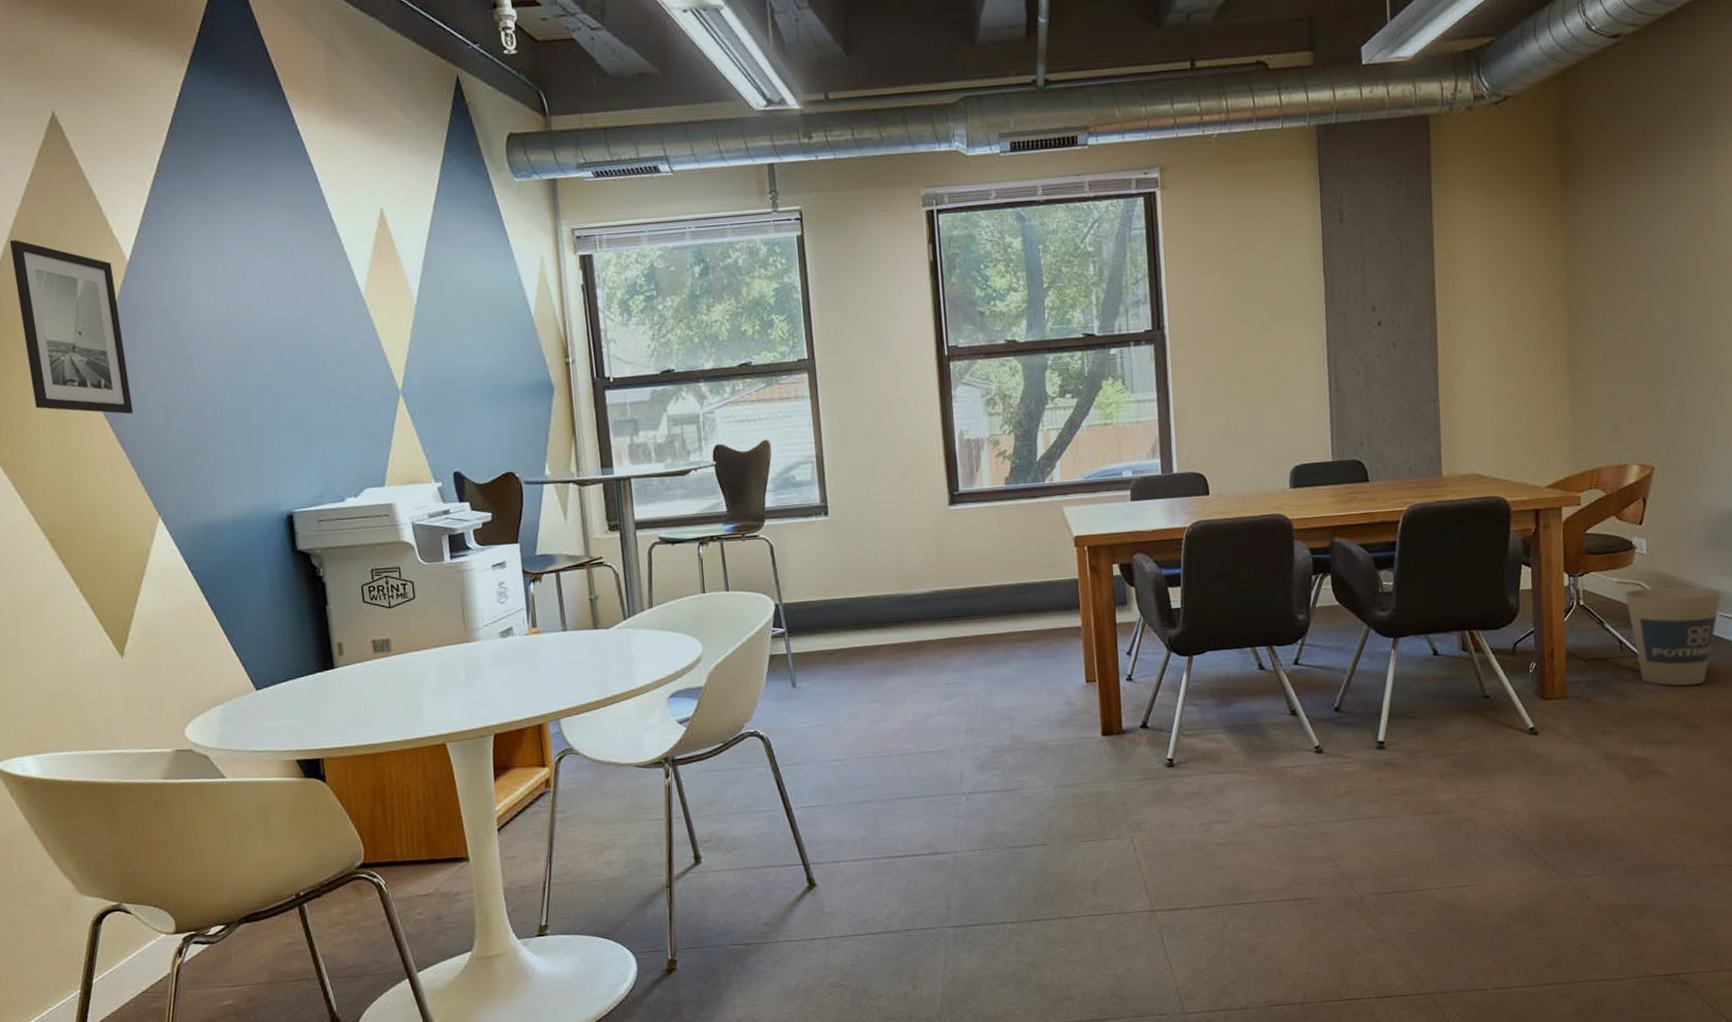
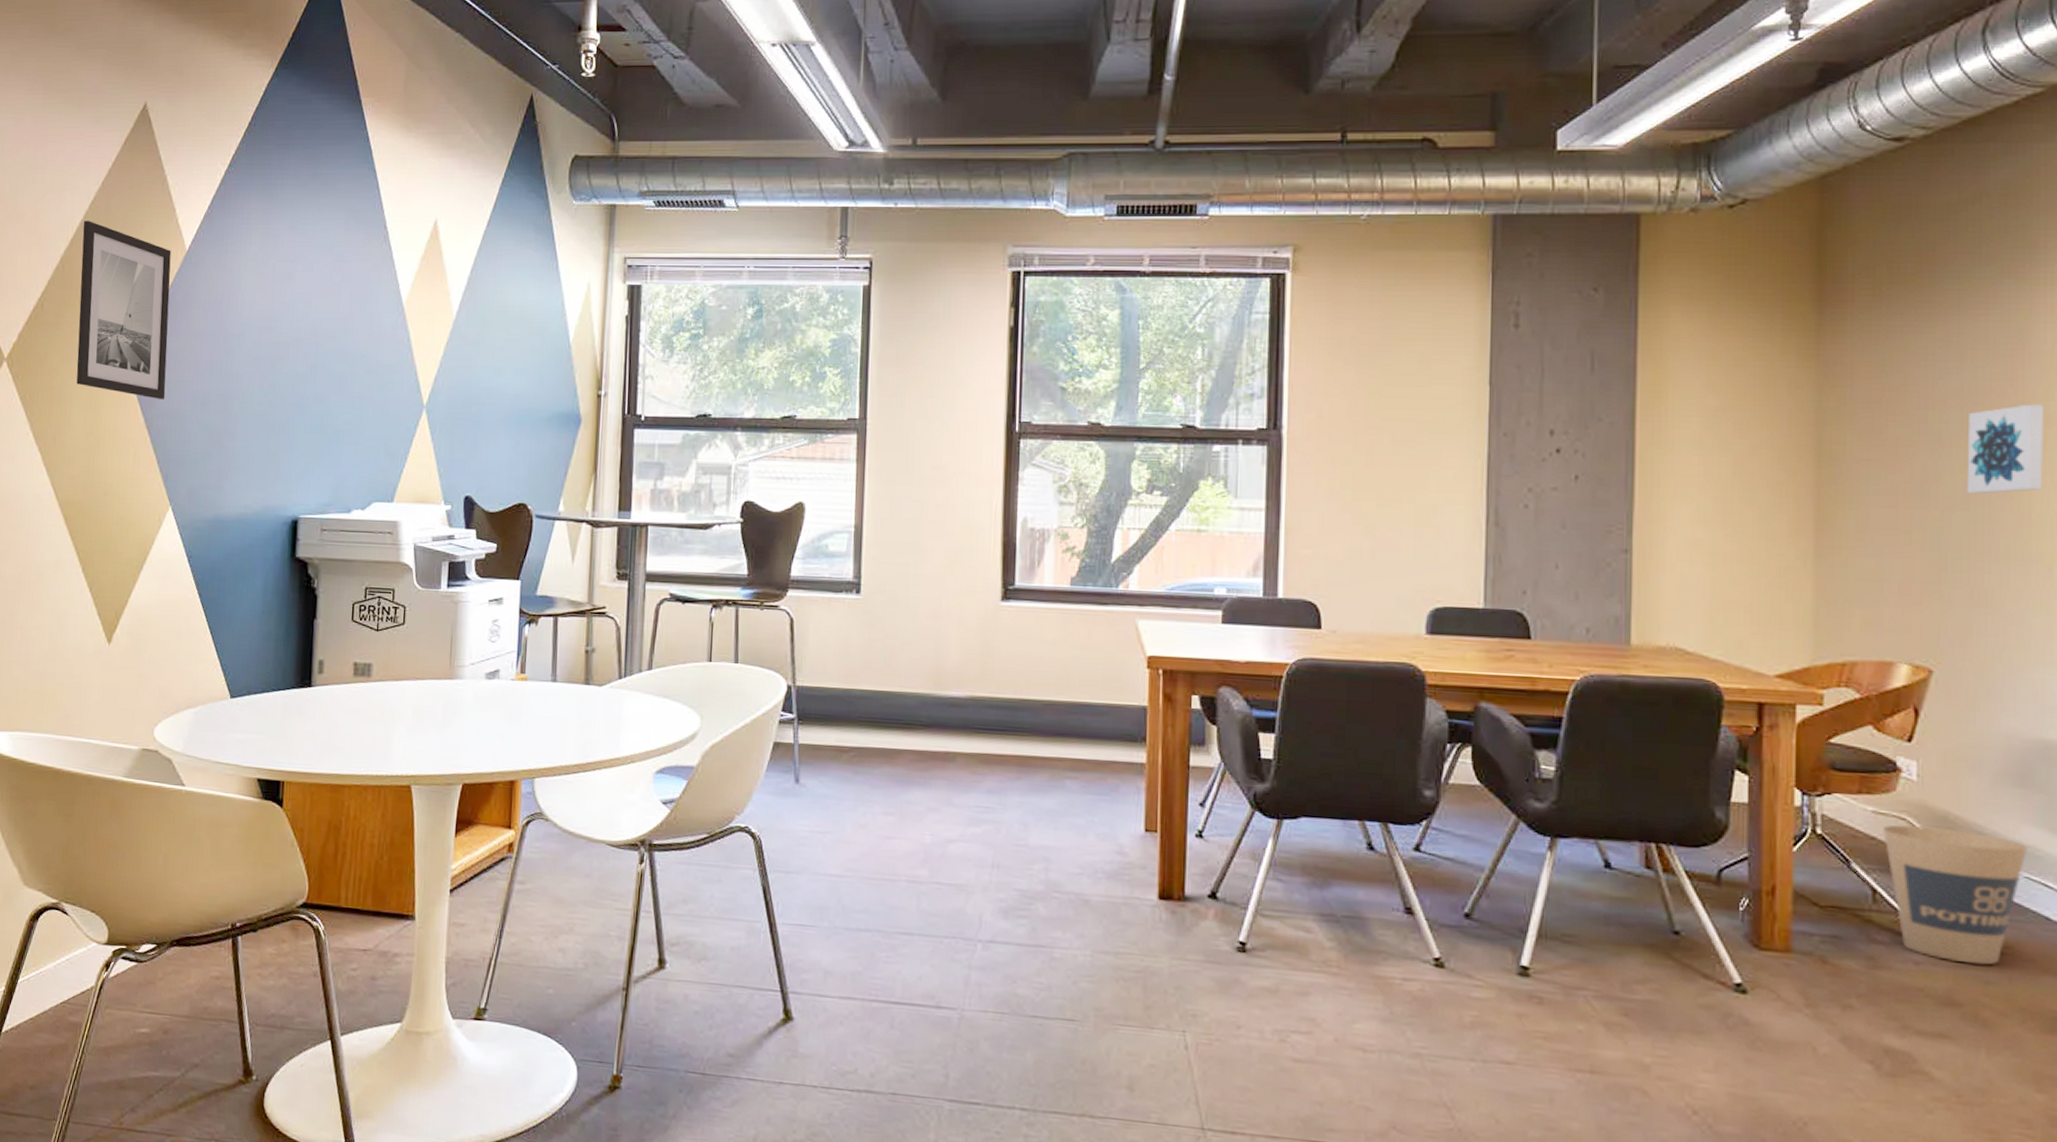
wall art: none [1672,247,1724,325] -> present [1967,404,2045,495]

